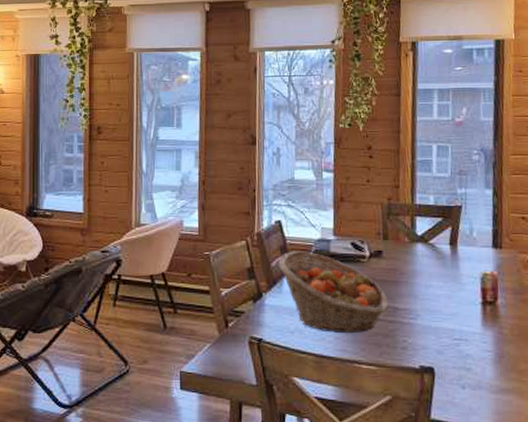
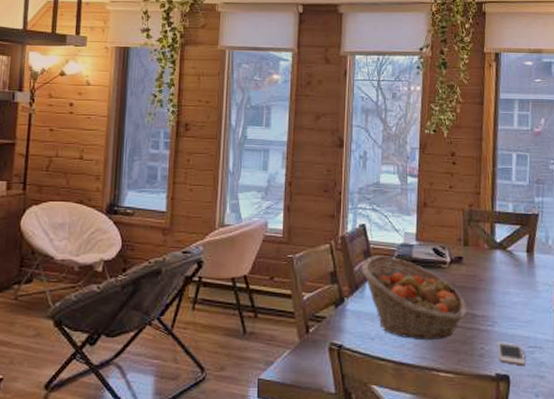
cell phone: none [420,333,451,358] -> present [497,340,526,365]

